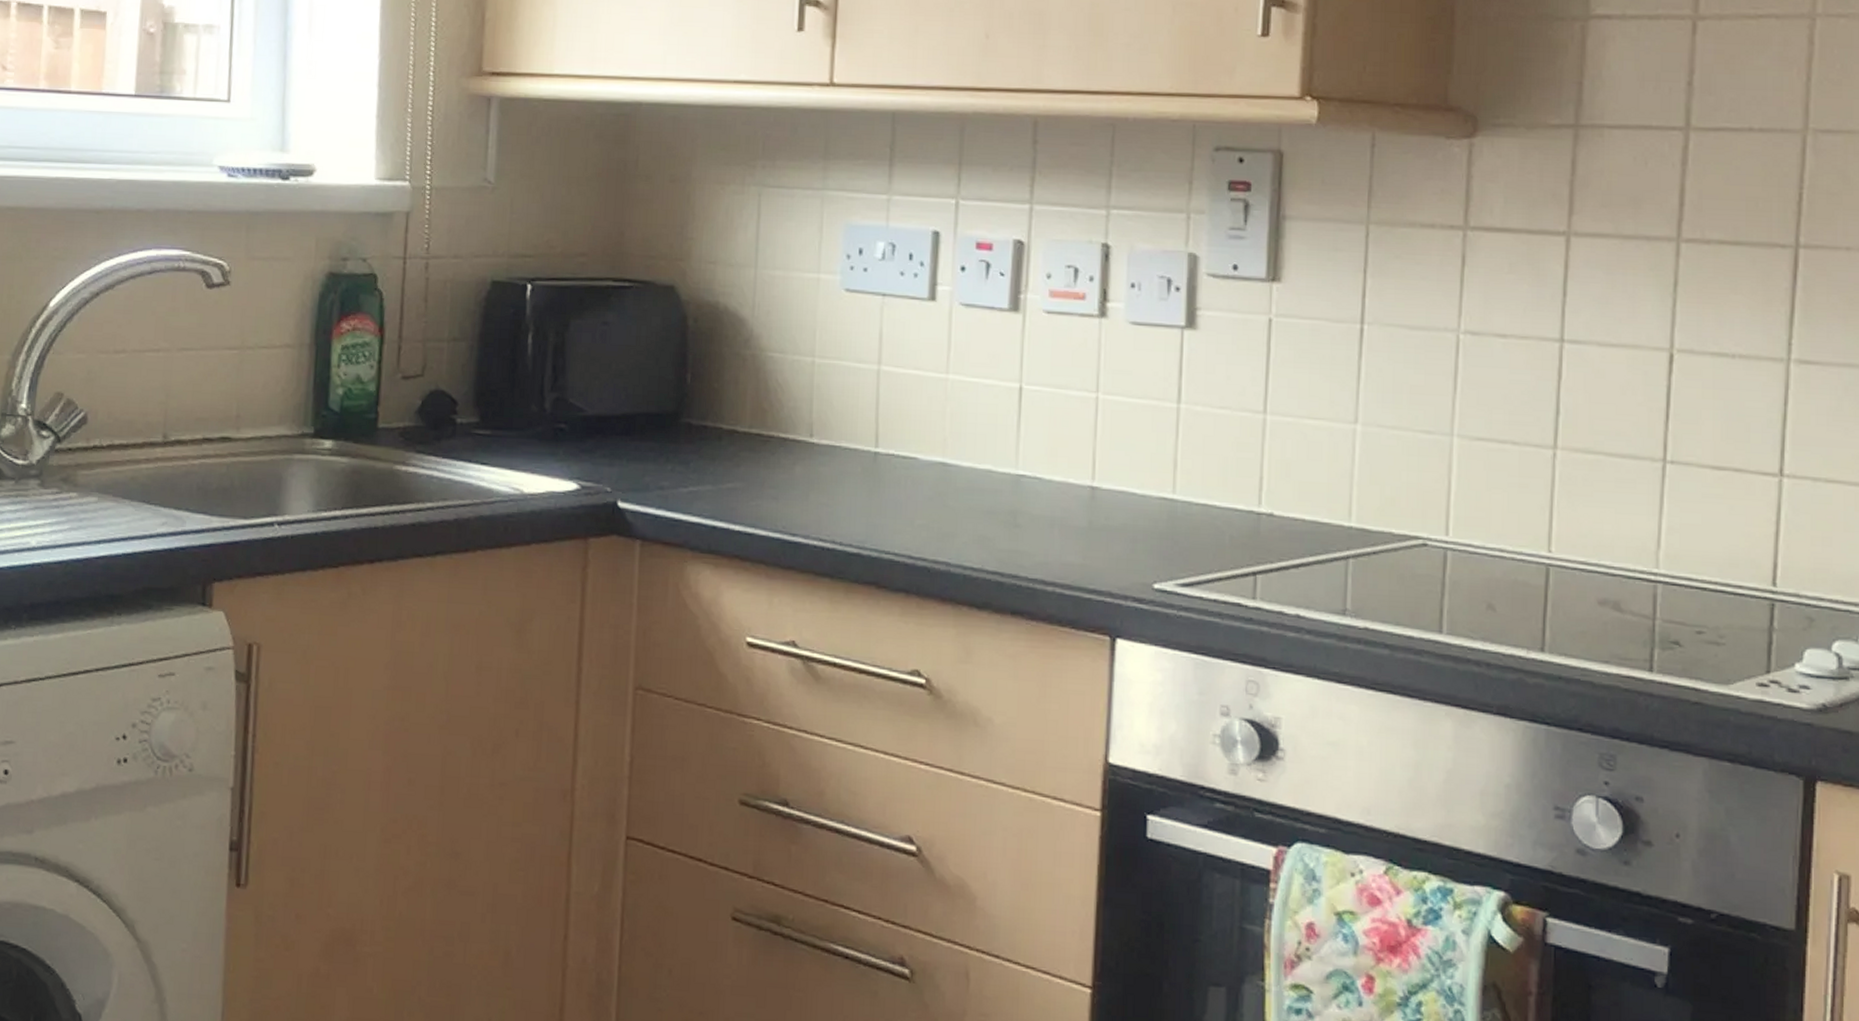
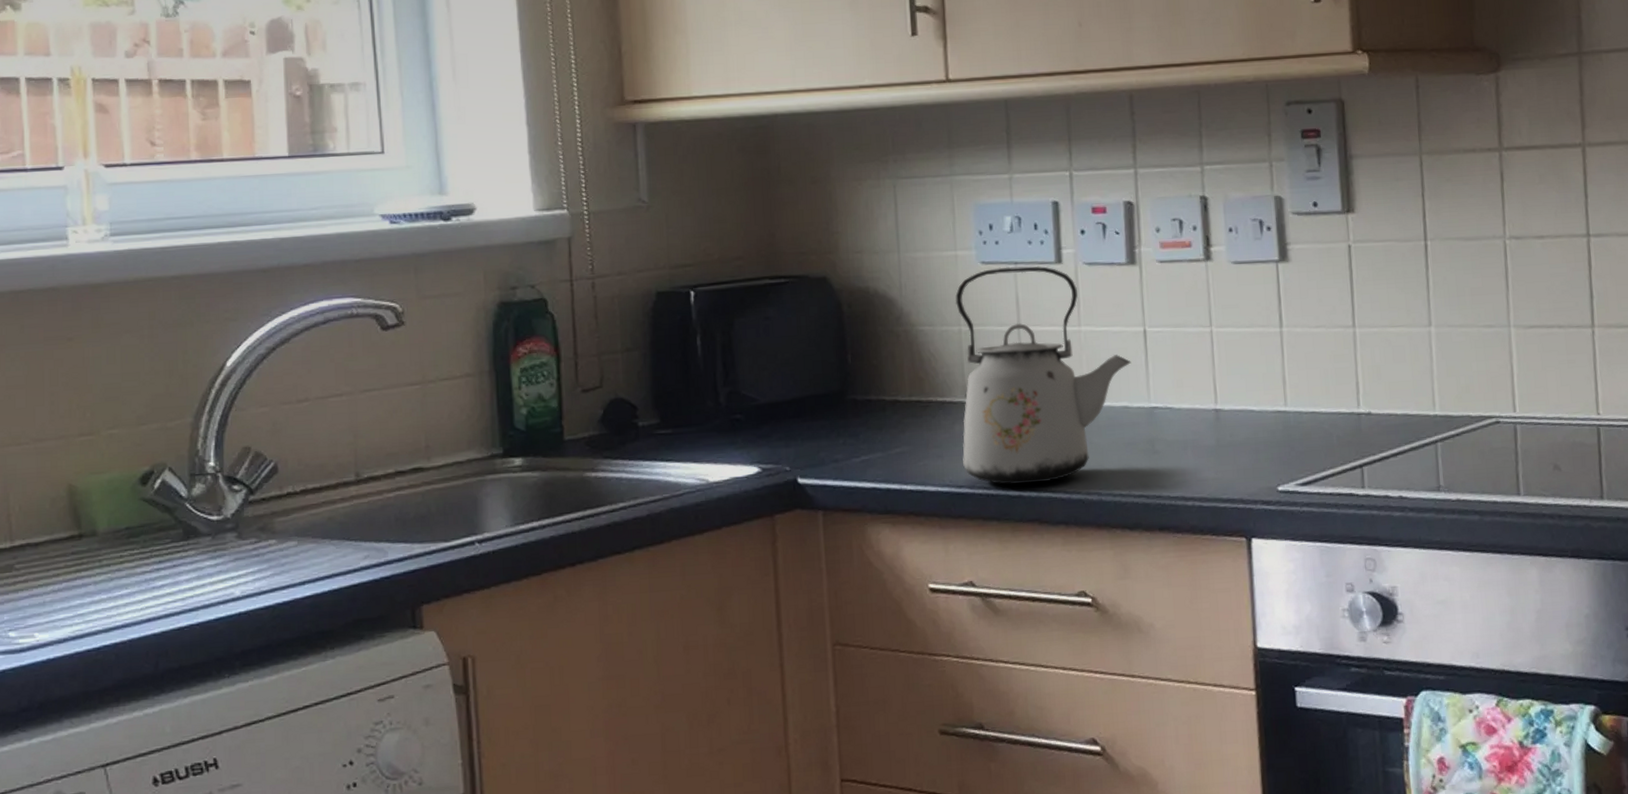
kettle: none [799,297,1001,543] -> present [955,266,1132,485]

